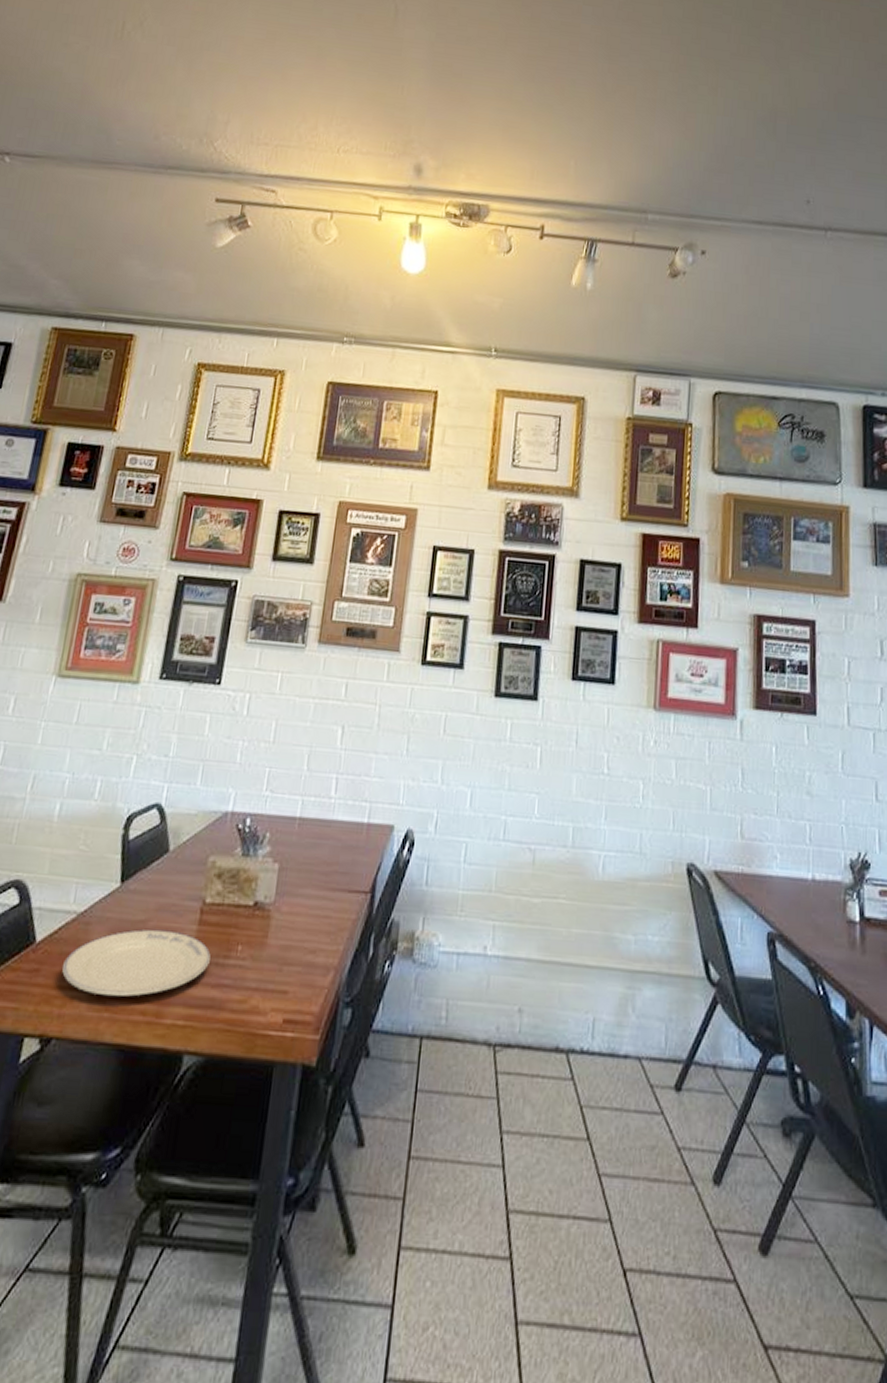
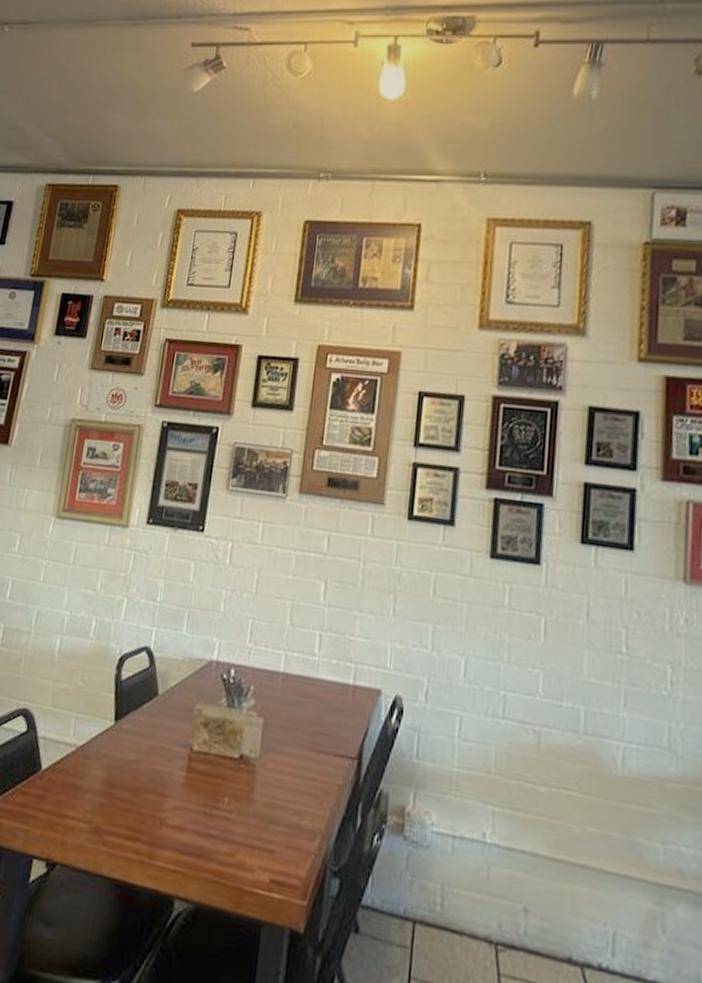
plate: present [61,929,211,997] -> none [64,769,199,835]

